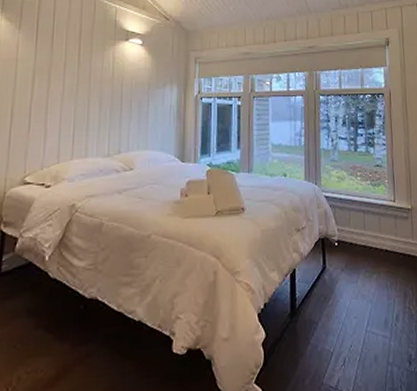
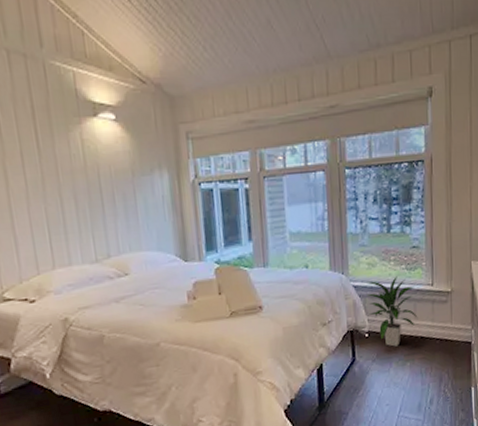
indoor plant: none [335,189,383,258] -> present [365,275,418,347]

